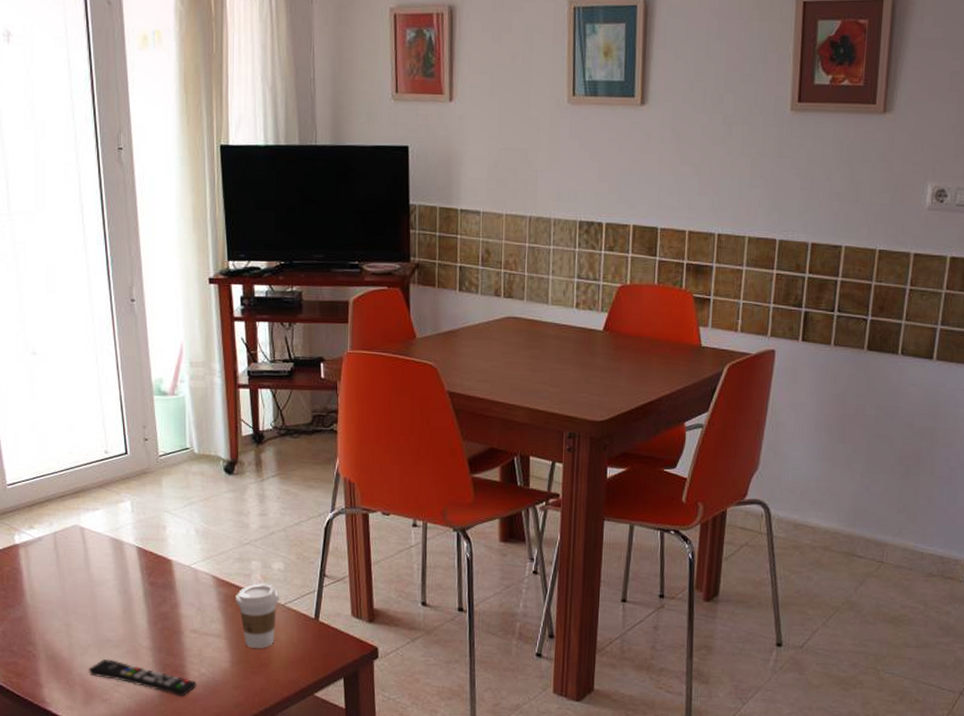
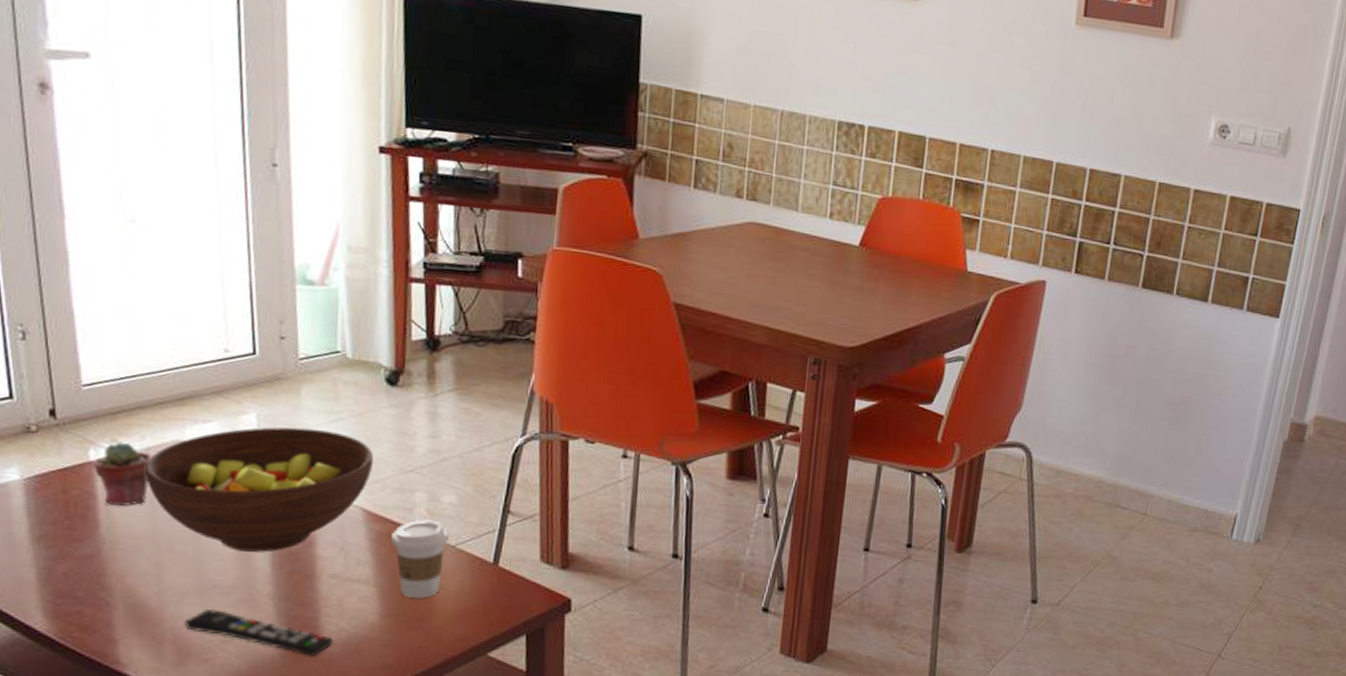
potted succulent: none [18,528,59,578] -> present [93,441,153,506]
fruit bowl: none [54,511,219,613] -> present [145,427,374,552]

